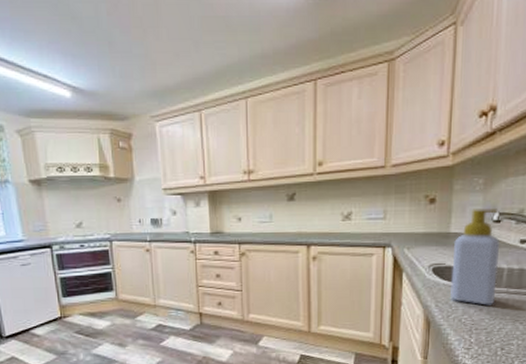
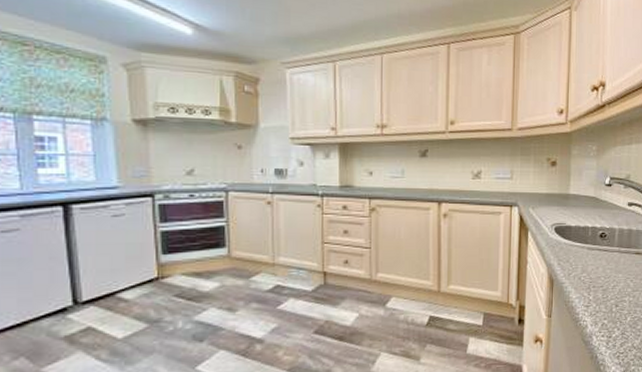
soap bottle: present [450,208,500,306] -> none [571,173,612,264]

